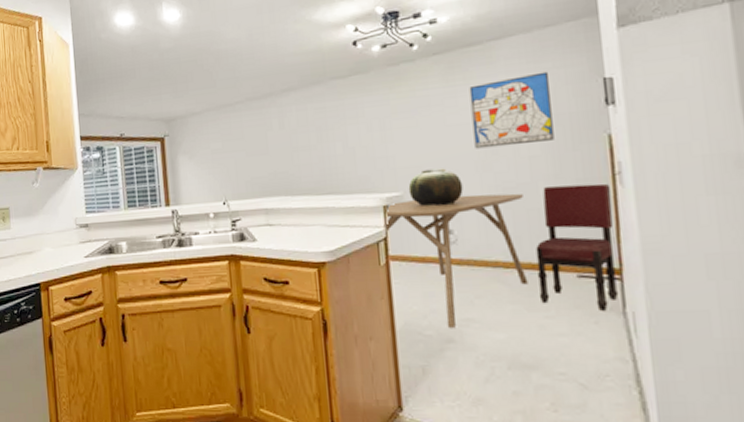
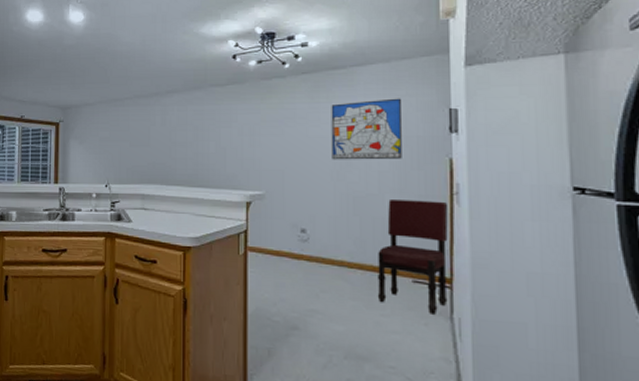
dining table: present [383,193,528,328] -> none [245,199,370,317]
ceramic pot: present [408,168,464,207] -> none [270,174,318,208]

